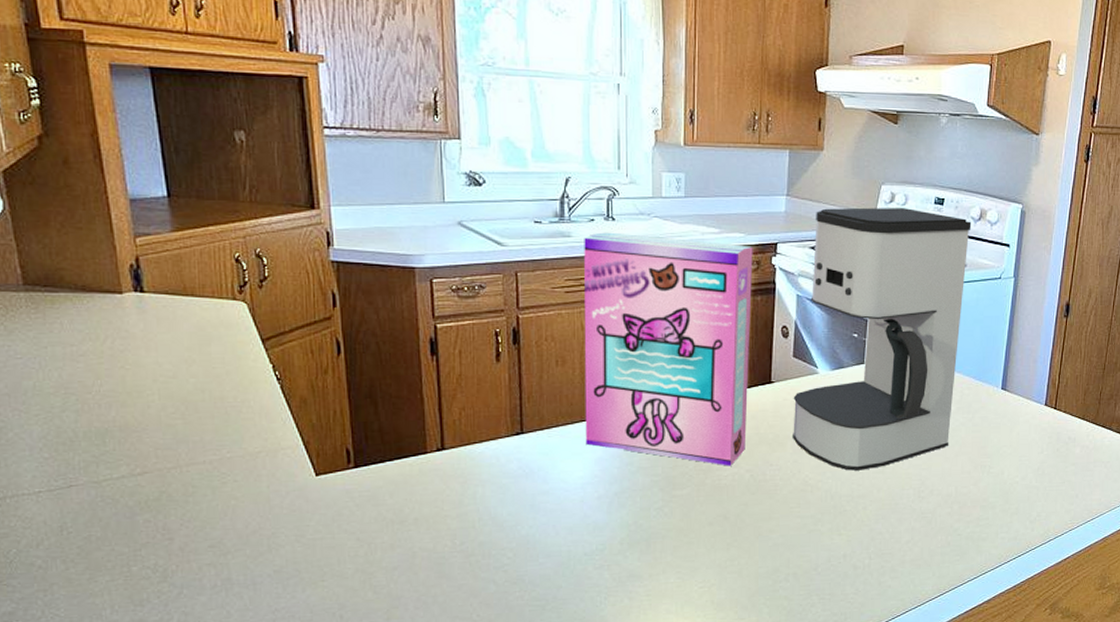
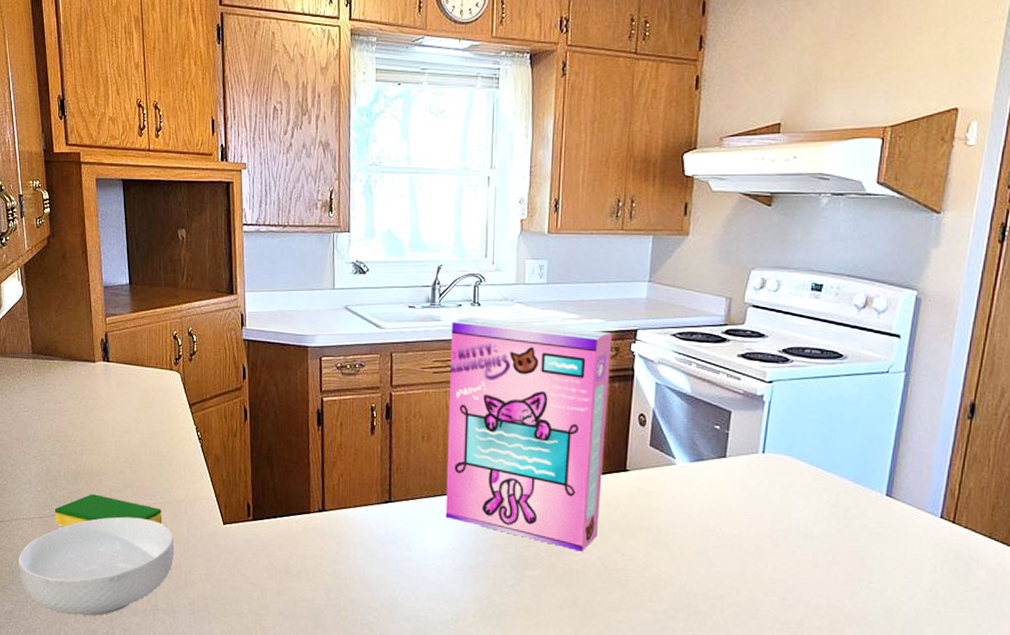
cereal bowl: none [18,478,252,606] -> present [18,516,175,616]
dish sponge: none [71,455,232,499] -> present [54,494,162,527]
coffee maker: present [793,207,972,471] -> none [647,293,855,570]

